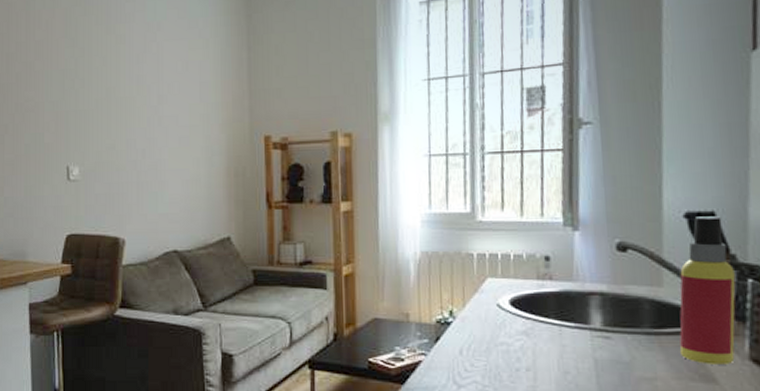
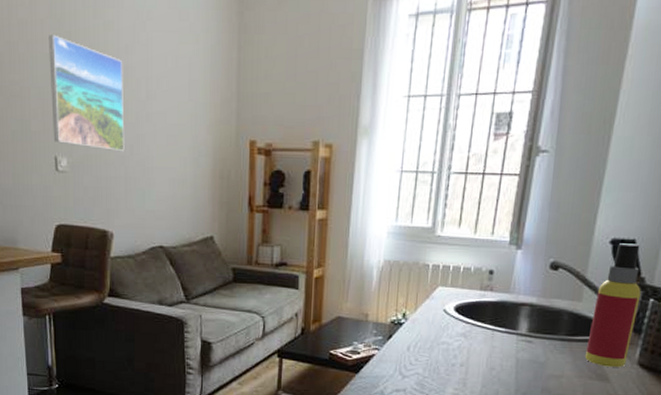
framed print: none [63,52,136,157] -> present [49,34,125,152]

